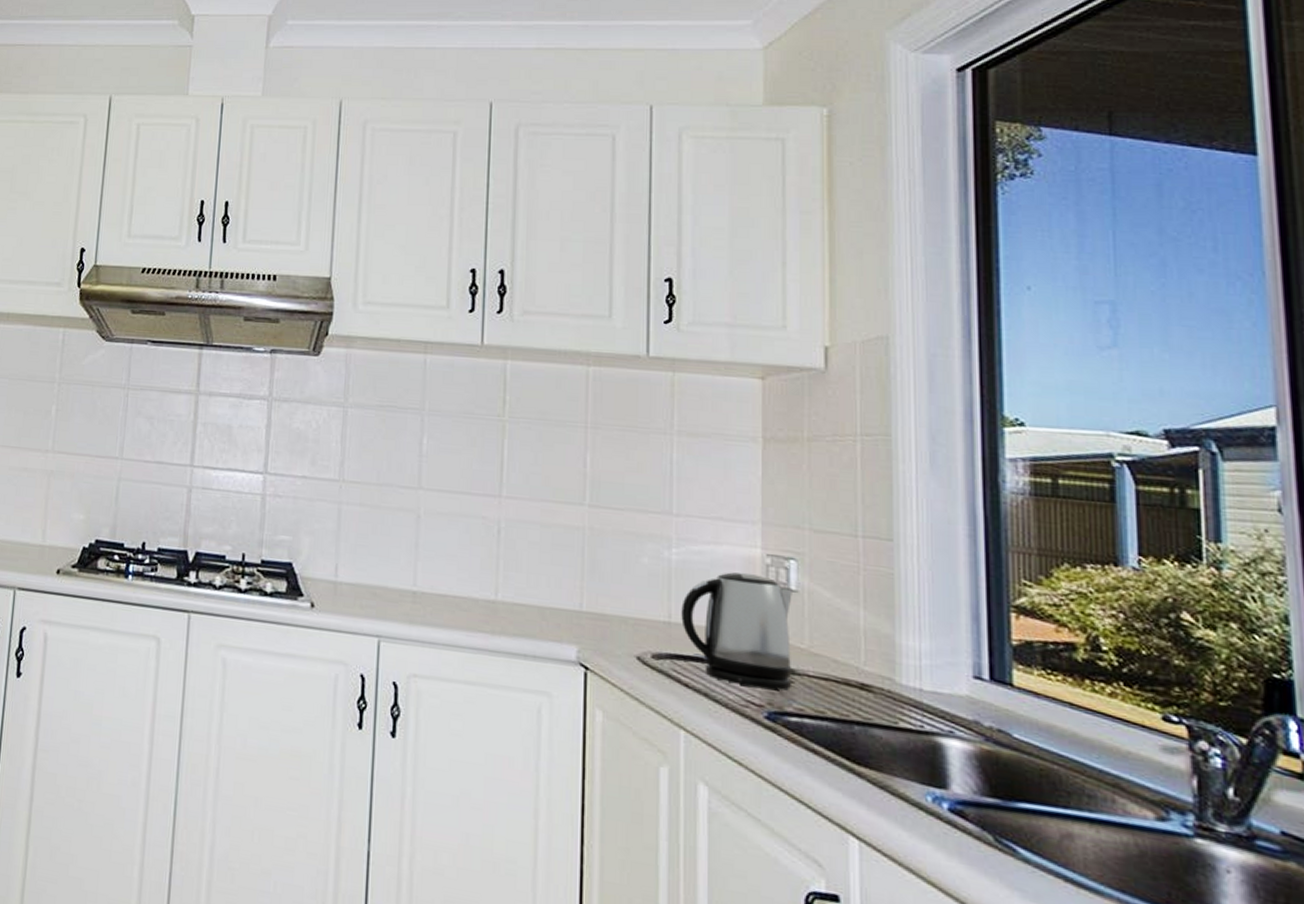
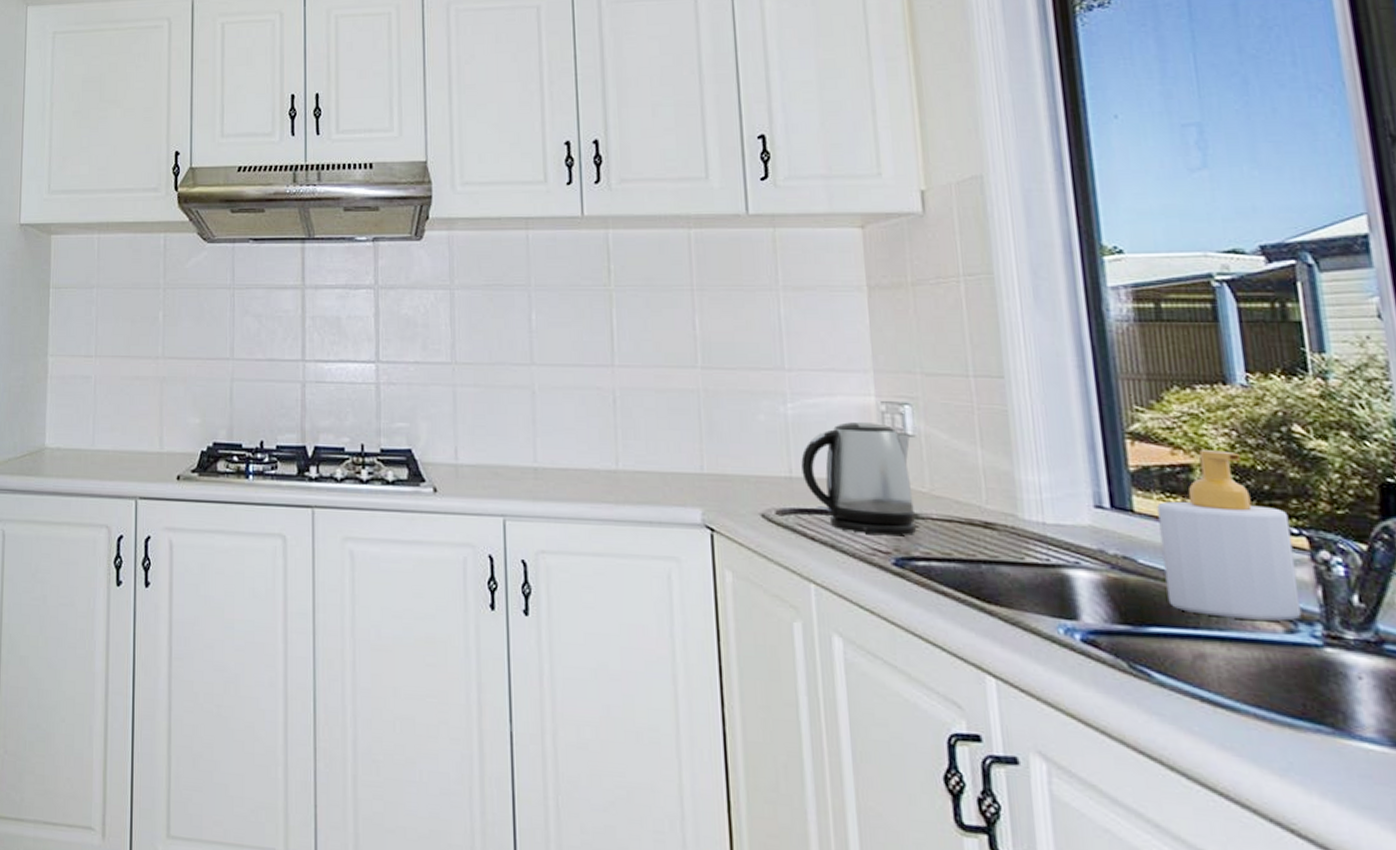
soap bottle: none [1037,629,1175,808] -> present [1157,450,1302,621]

